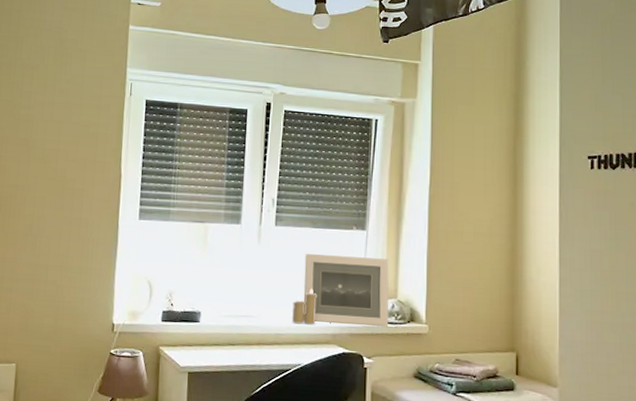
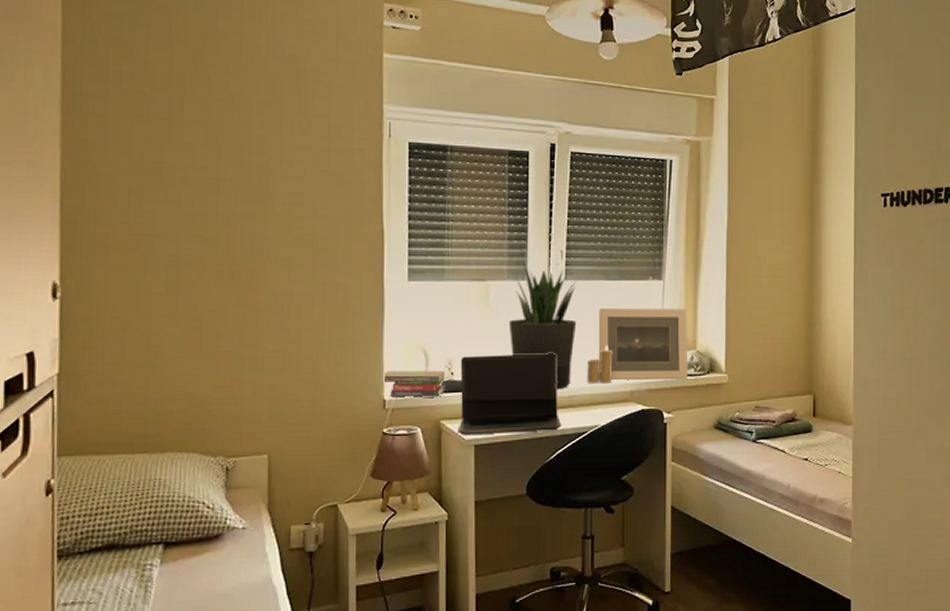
books: none [113,298,167,325] -> present [382,370,446,398]
laptop computer: none [174,290,268,366] -> present [457,353,562,436]
planter: none [223,207,286,327] -> present [508,261,577,390]

